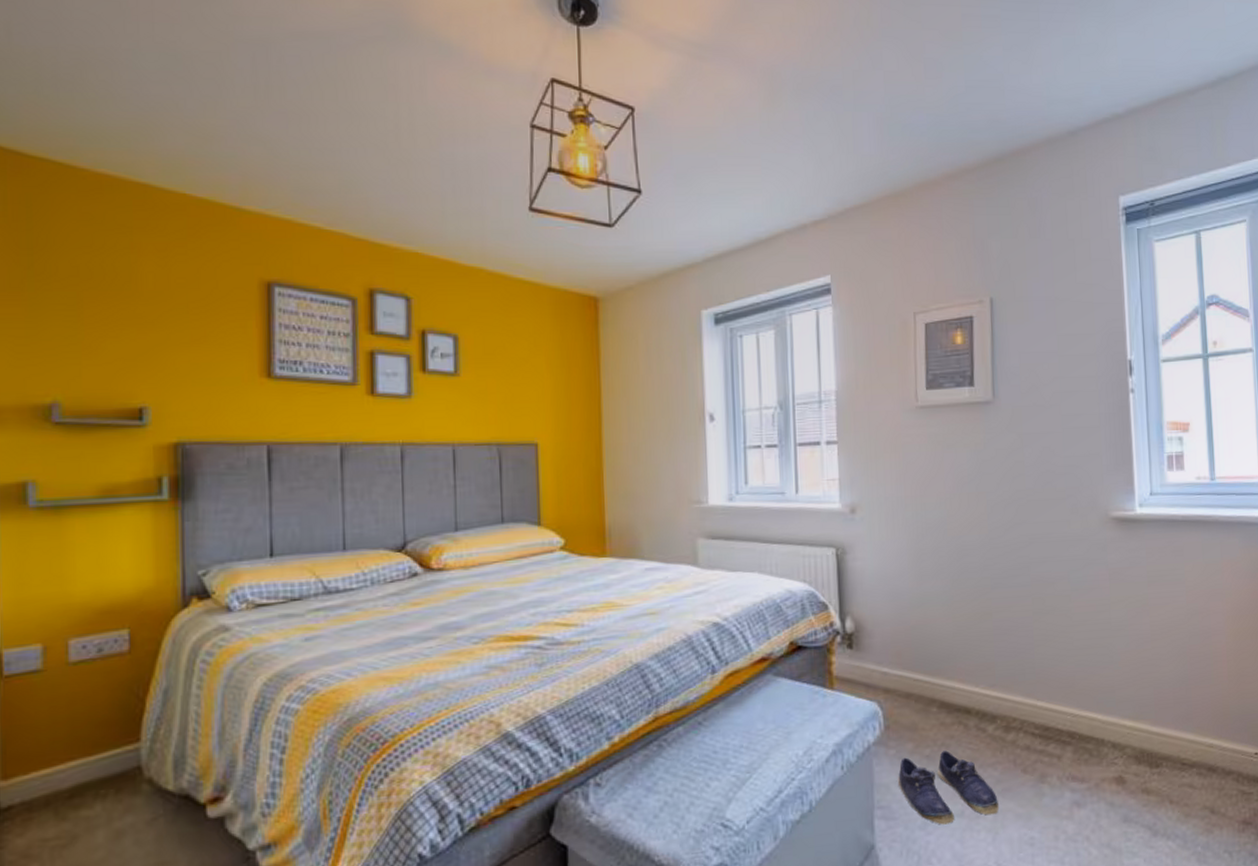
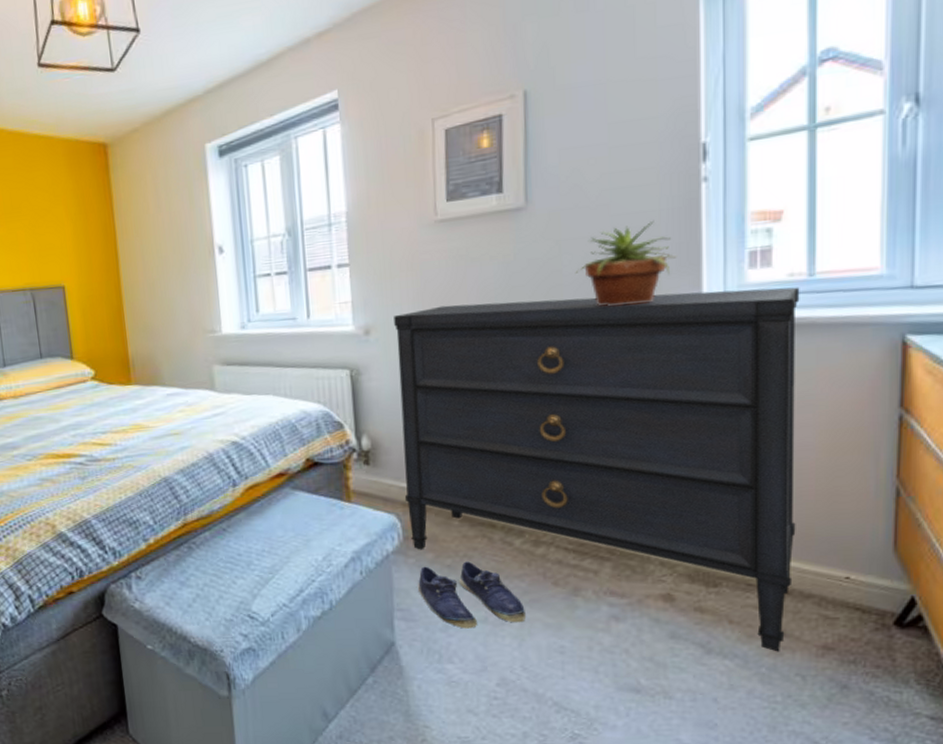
dresser: none [878,488,1216,830] -> present [394,287,800,652]
potted plant: none [1034,422,1114,497] -> present [575,220,677,306]

